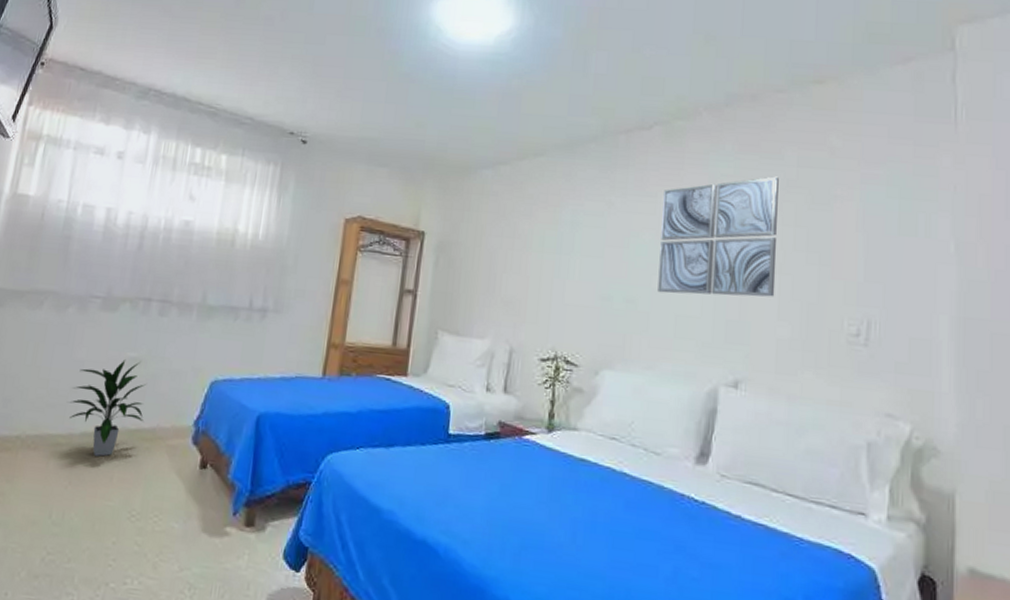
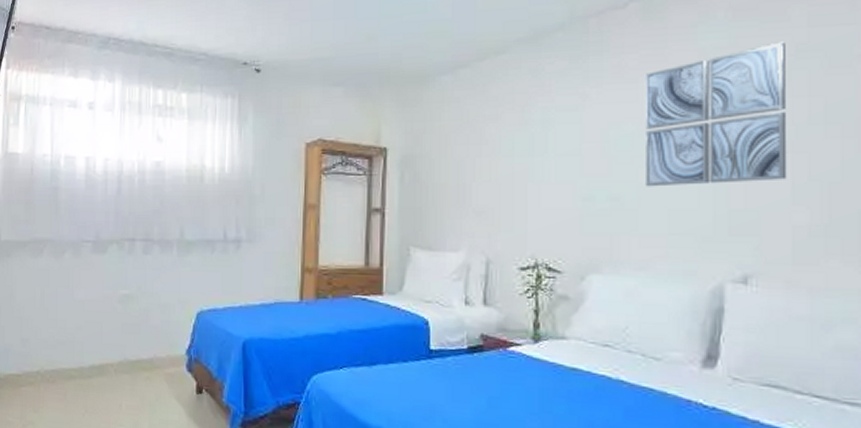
indoor plant: present [69,359,146,457] -> none [76,297,141,387]

